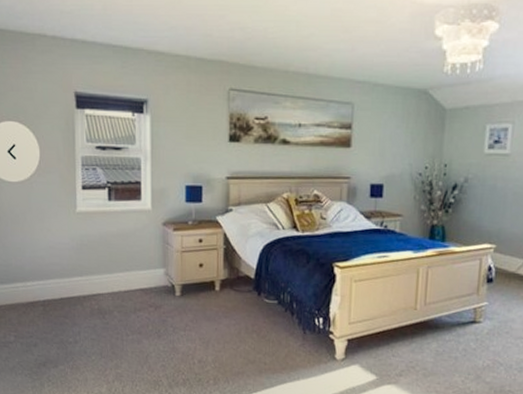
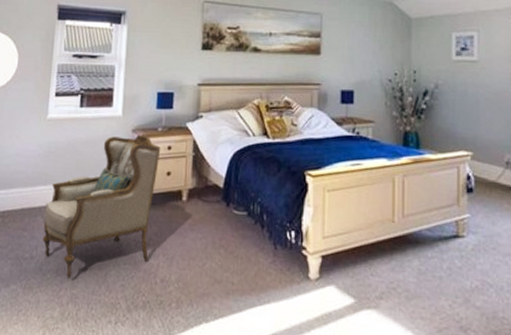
armchair: none [83,227,192,360] -> present [42,134,161,279]

